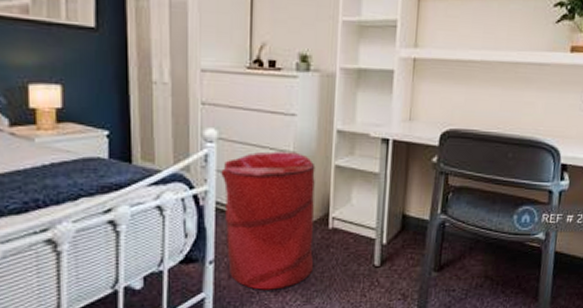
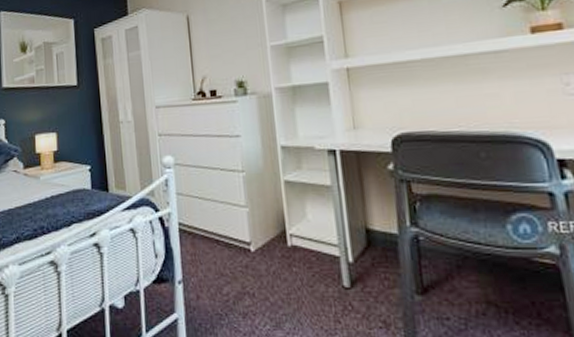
laundry hamper: present [221,151,316,290] -> none [180,171,279,312]

